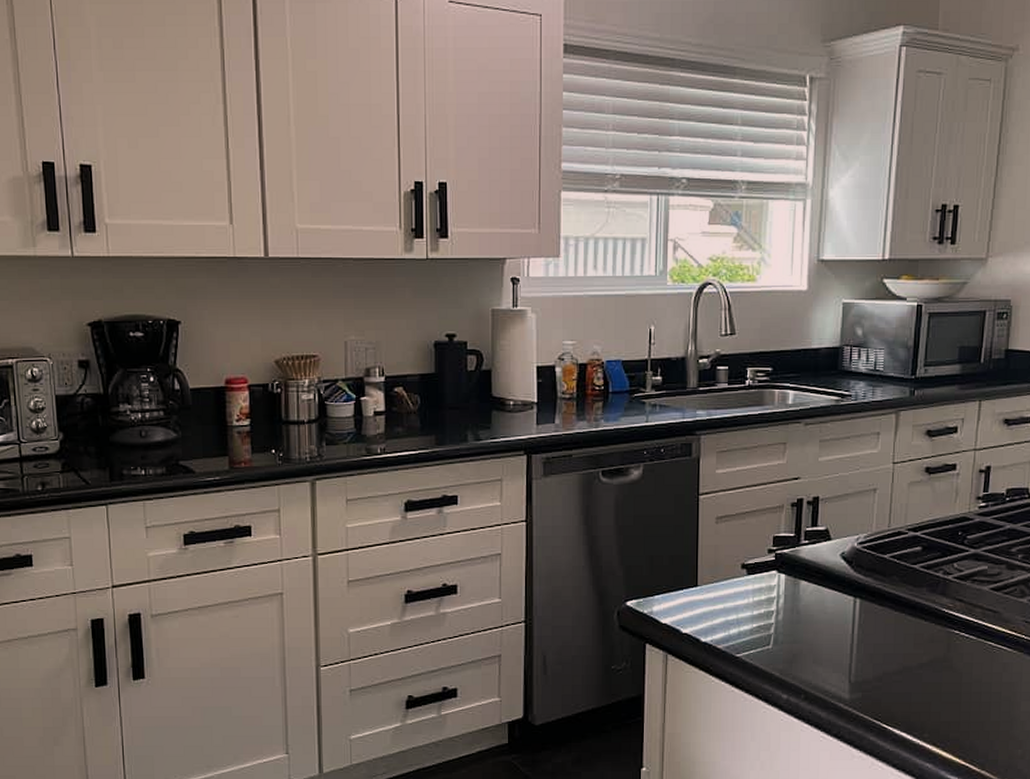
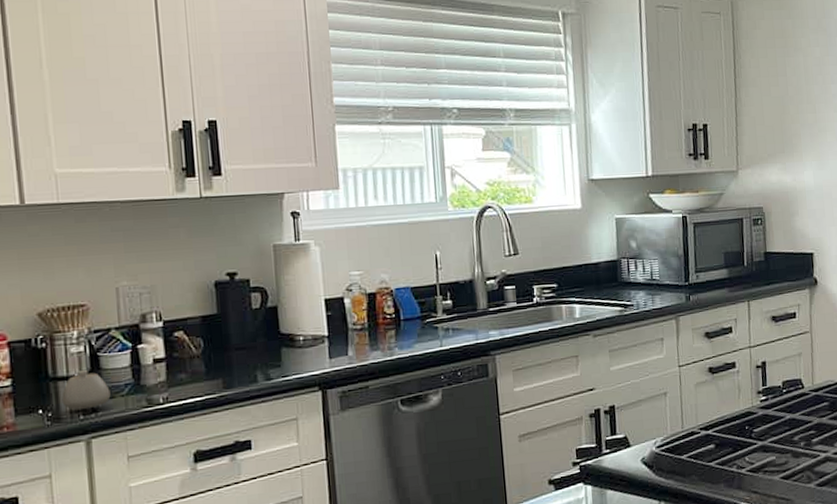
sugar bowl: none [292,416,335,453] -> present [62,369,111,411]

